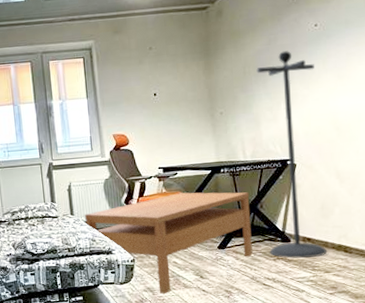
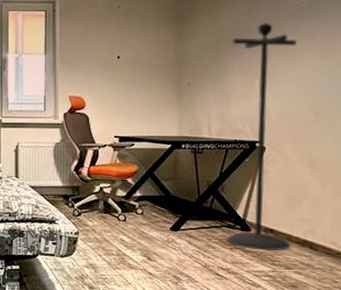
coffee table: present [84,192,253,294] -> none [29,166,211,272]

